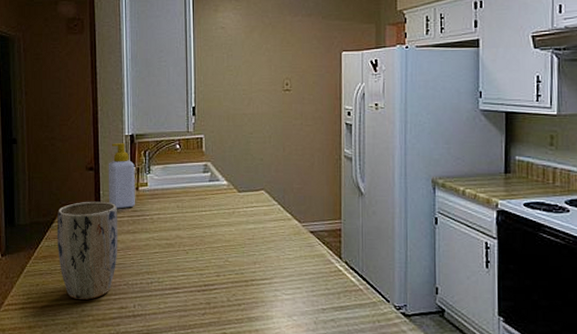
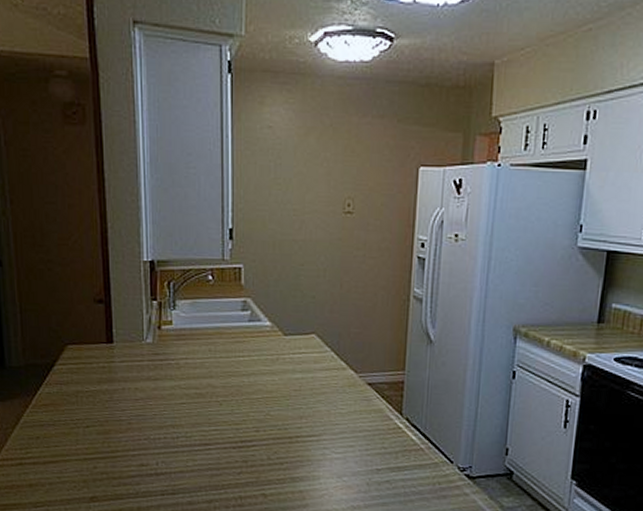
plant pot: present [56,201,118,300] -> none [59,341,137,456]
soap bottle: present [108,143,135,209] -> none [122,270,157,351]

